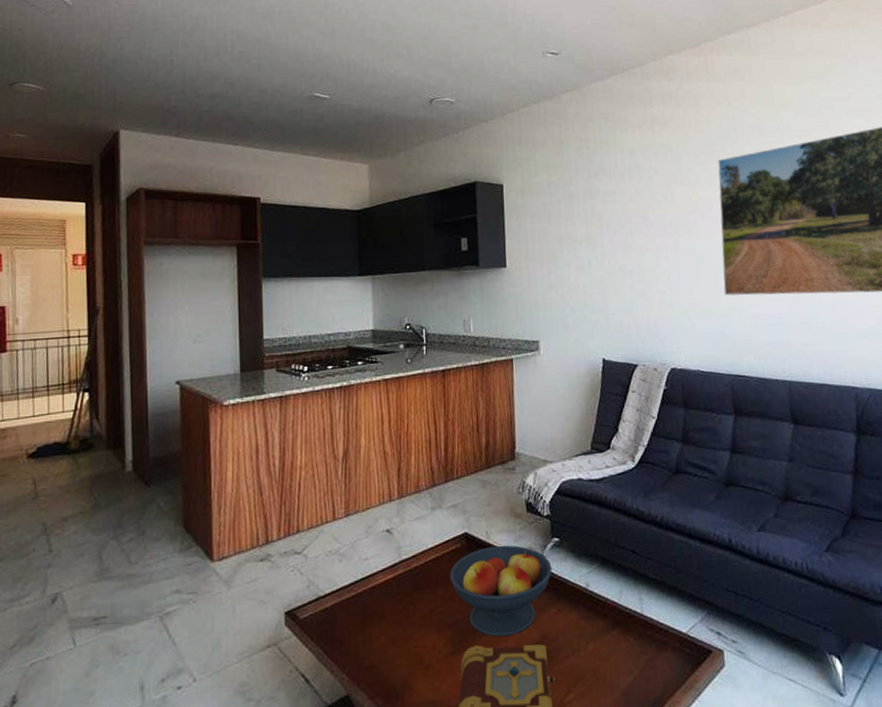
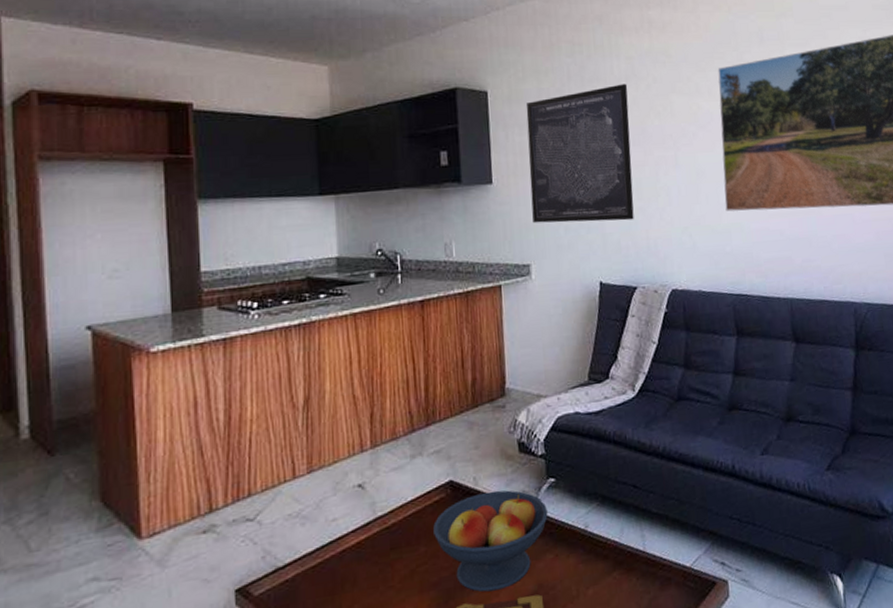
wall art: none [537,176,636,304] -> present [526,84,634,224]

